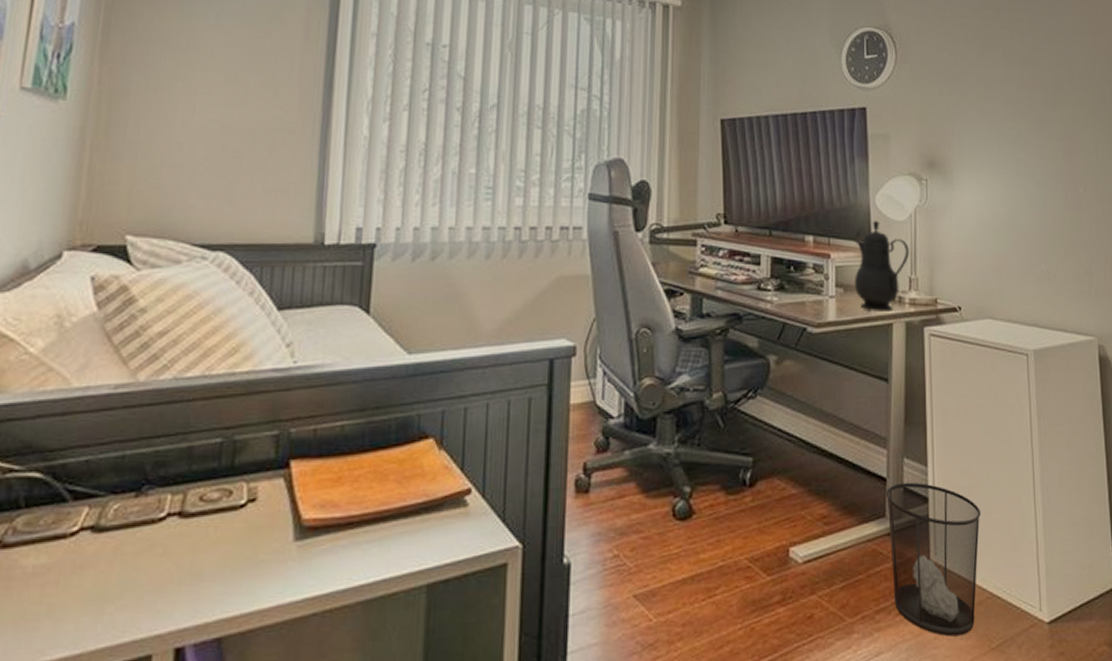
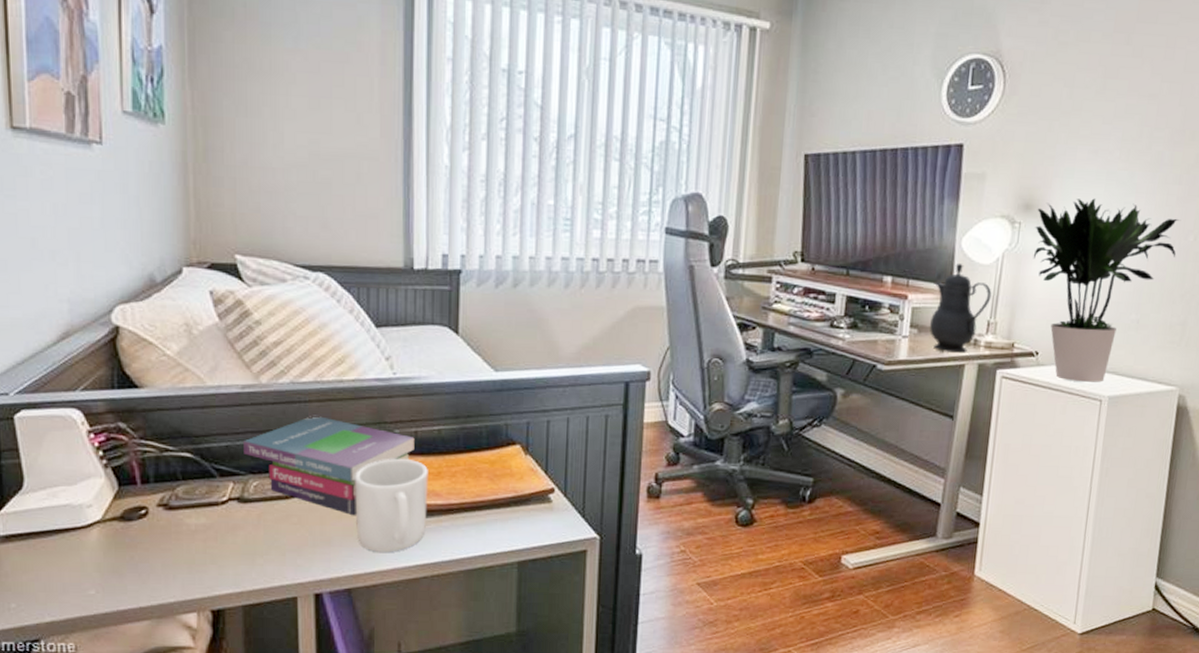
books: none [106,416,313,539] -> present [242,415,415,515]
mug: none [235,462,327,585] -> present [354,458,428,552]
waste bin: present [885,483,982,637] -> none [935,509,1031,638]
potted plant: none [940,155,1070,336] -> present [1033,198,1180,383]

